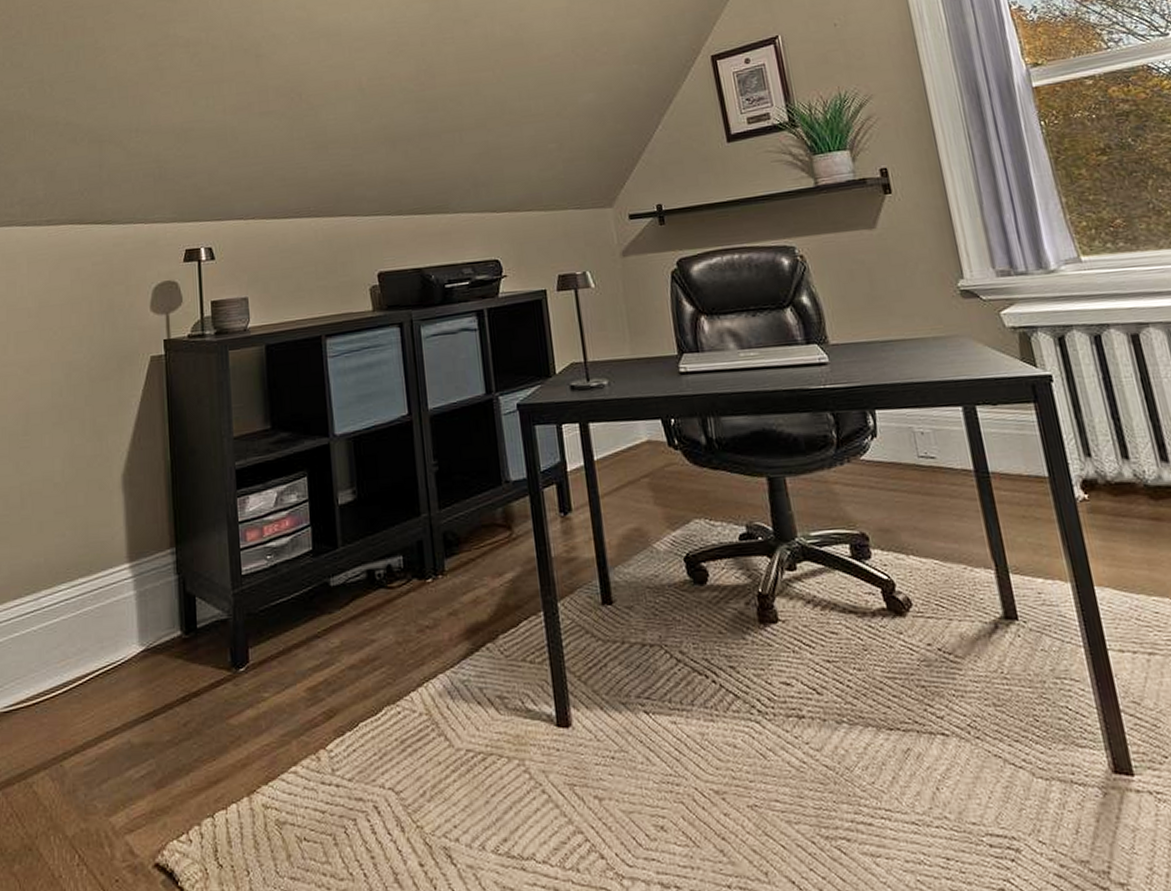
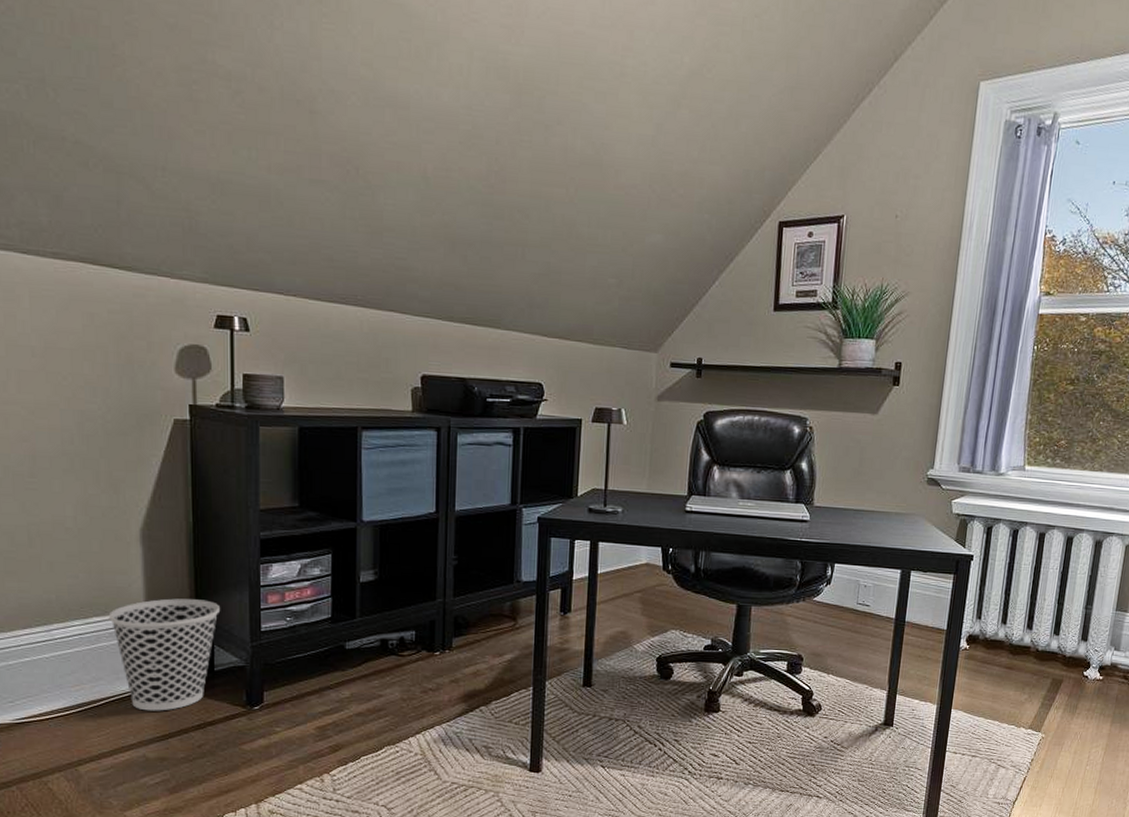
wastebasket: none [93,545,201,685] -> present [108,598,221,711]

